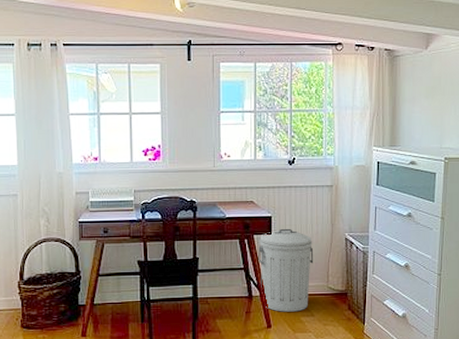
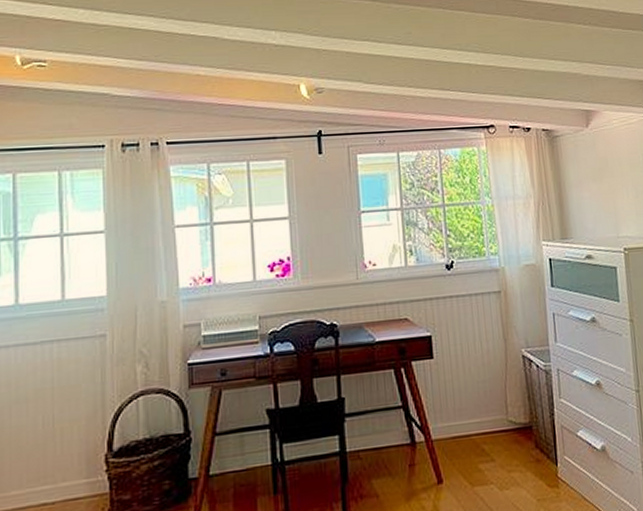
trash can: present [258,228,314,312] -> none [418,349,488,460]

